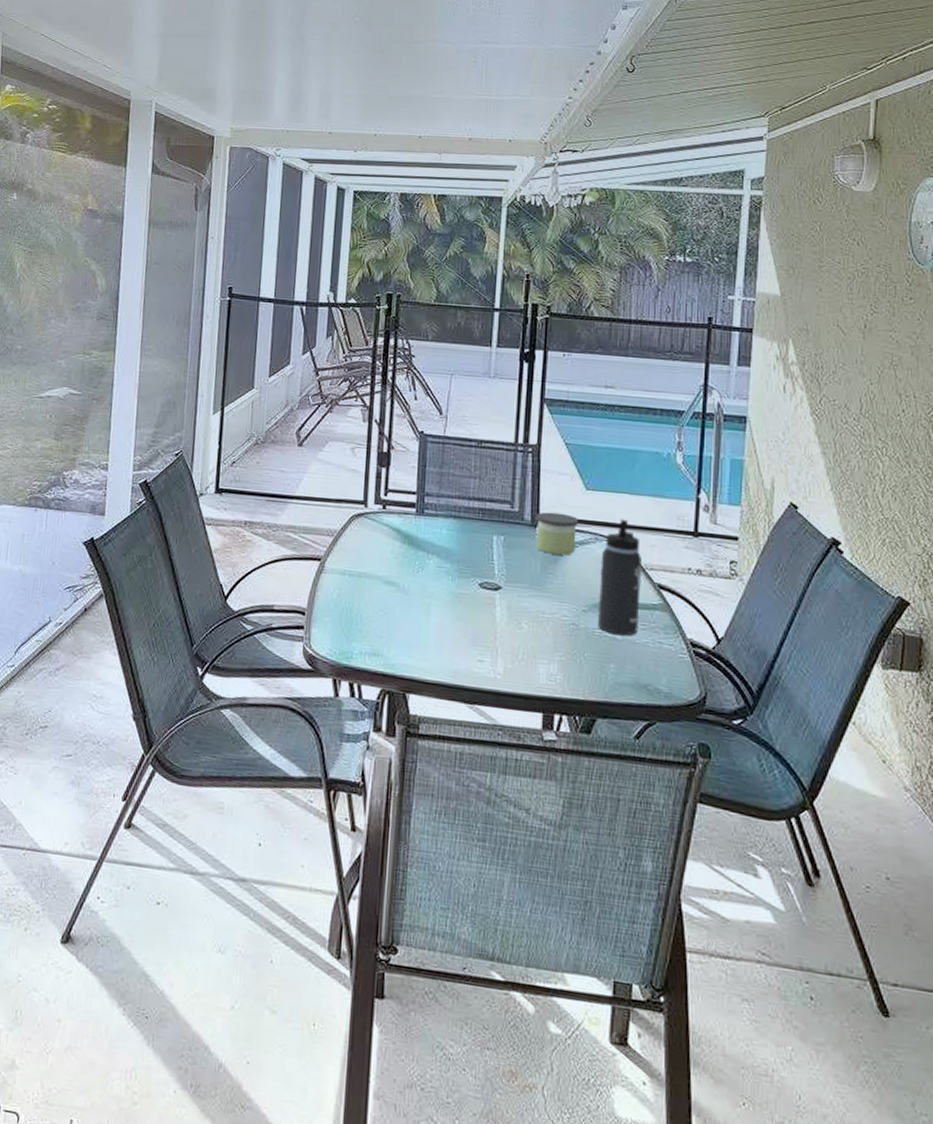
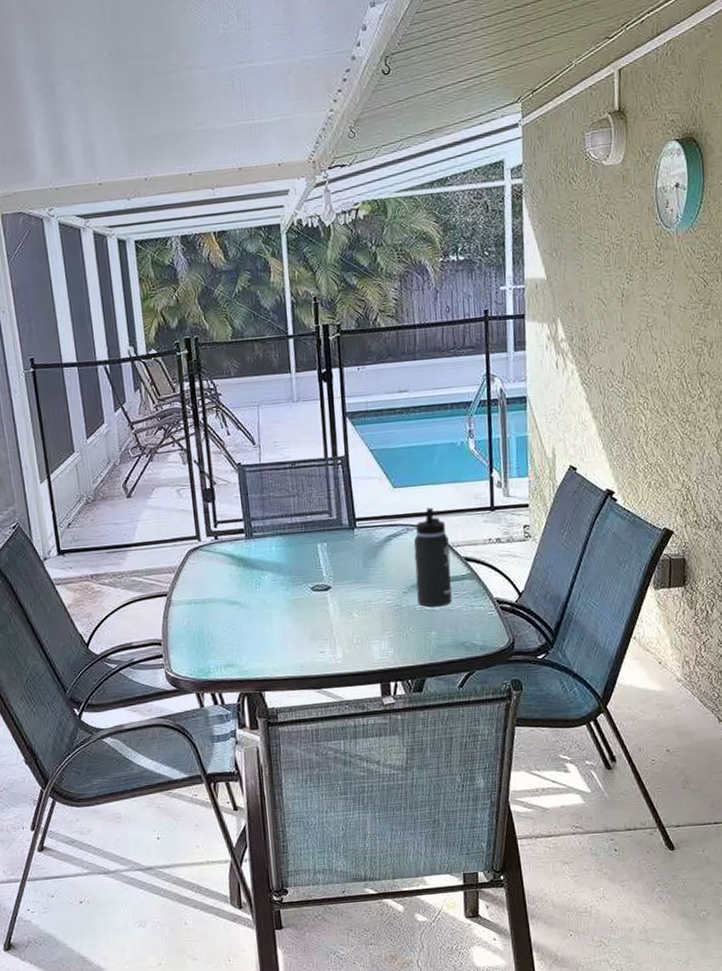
candle: present [537,512,578,556] -> none [353,512,391,550]

